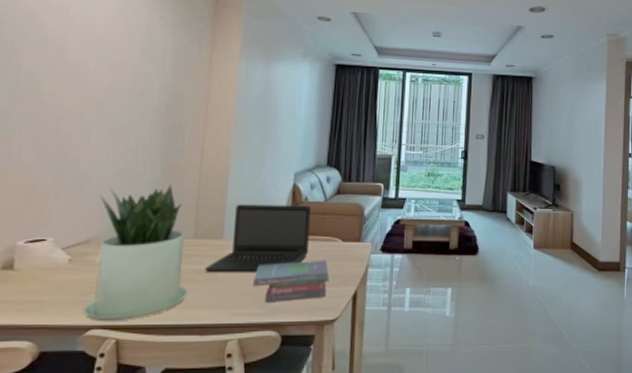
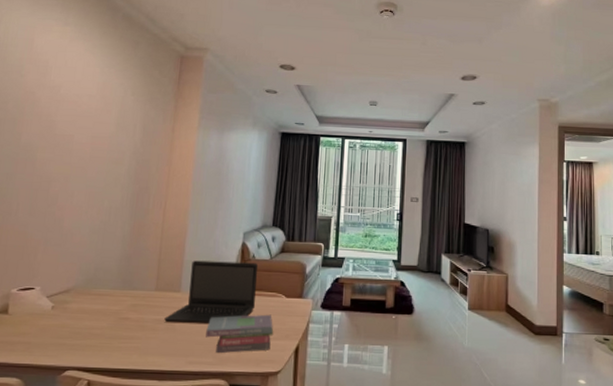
planter: present [82,185,188,322] -> none [61,241,150,365]

